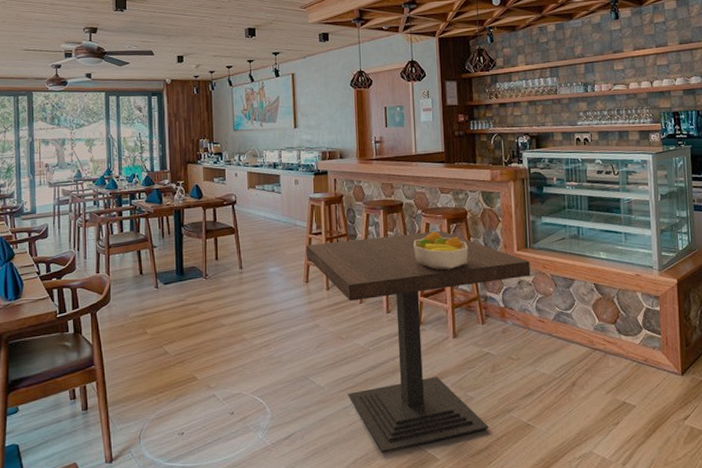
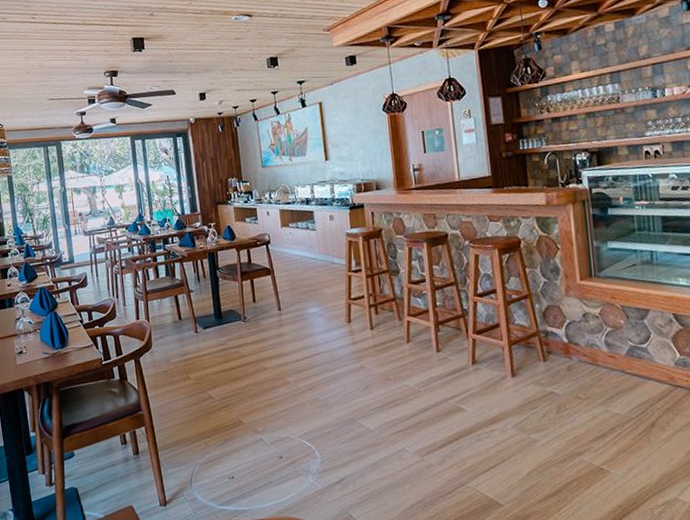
dining table: present [305,230,531,452] -> none [345,261,597,498]
fruit bowl: present [413,231,469,270] -> none [462,262,524,305]

